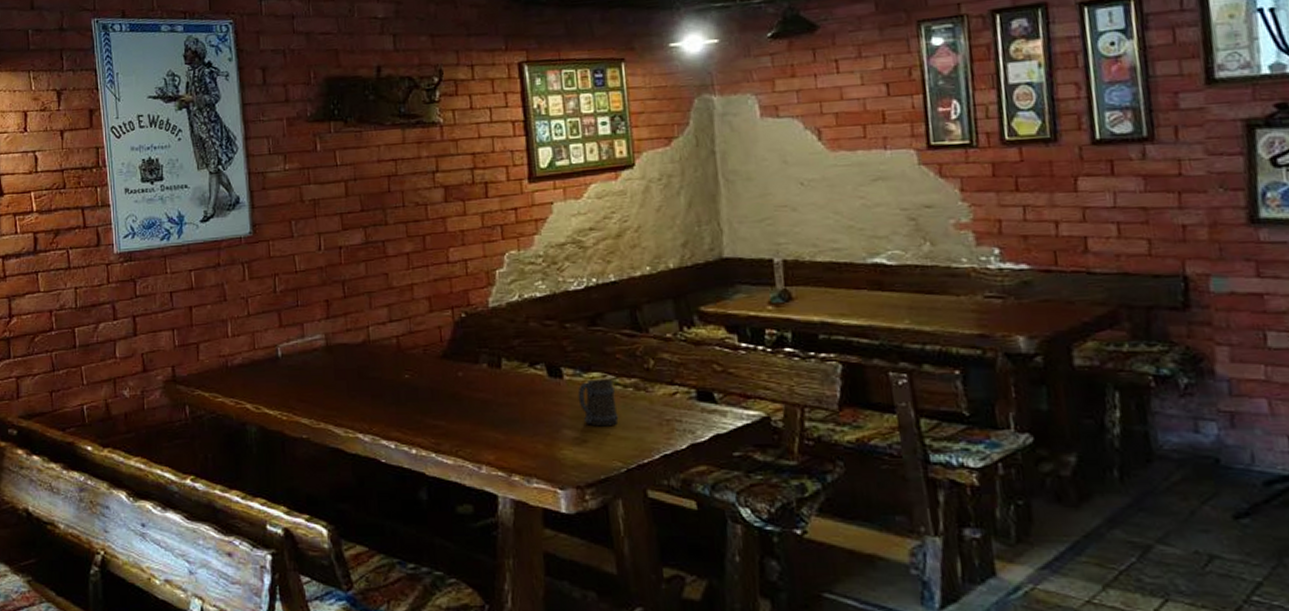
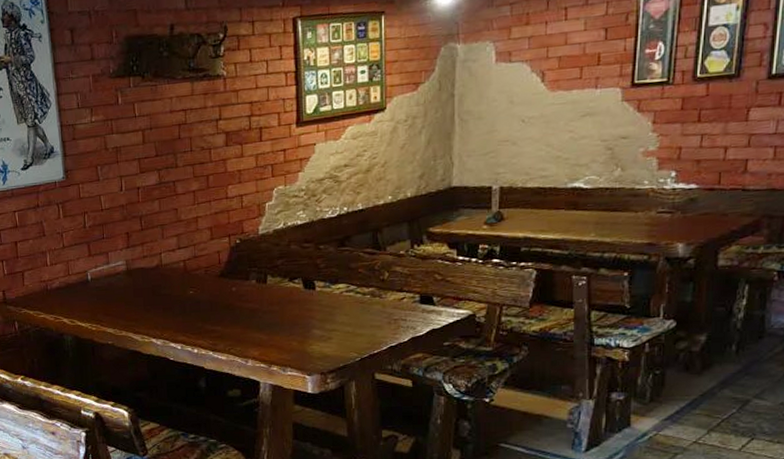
beer mug: present [577,378,619,427] -> none [326,288,357,327]

